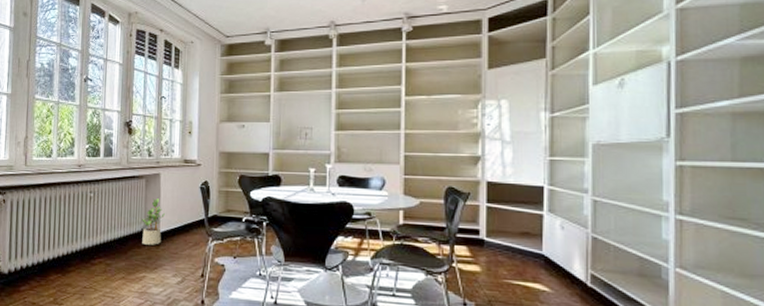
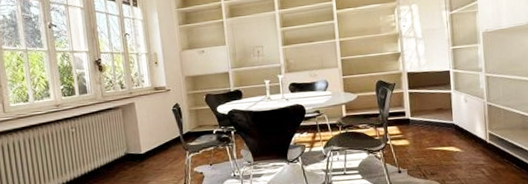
potted plant: present [142,198,166,245] -> none [123,125,145,167]

